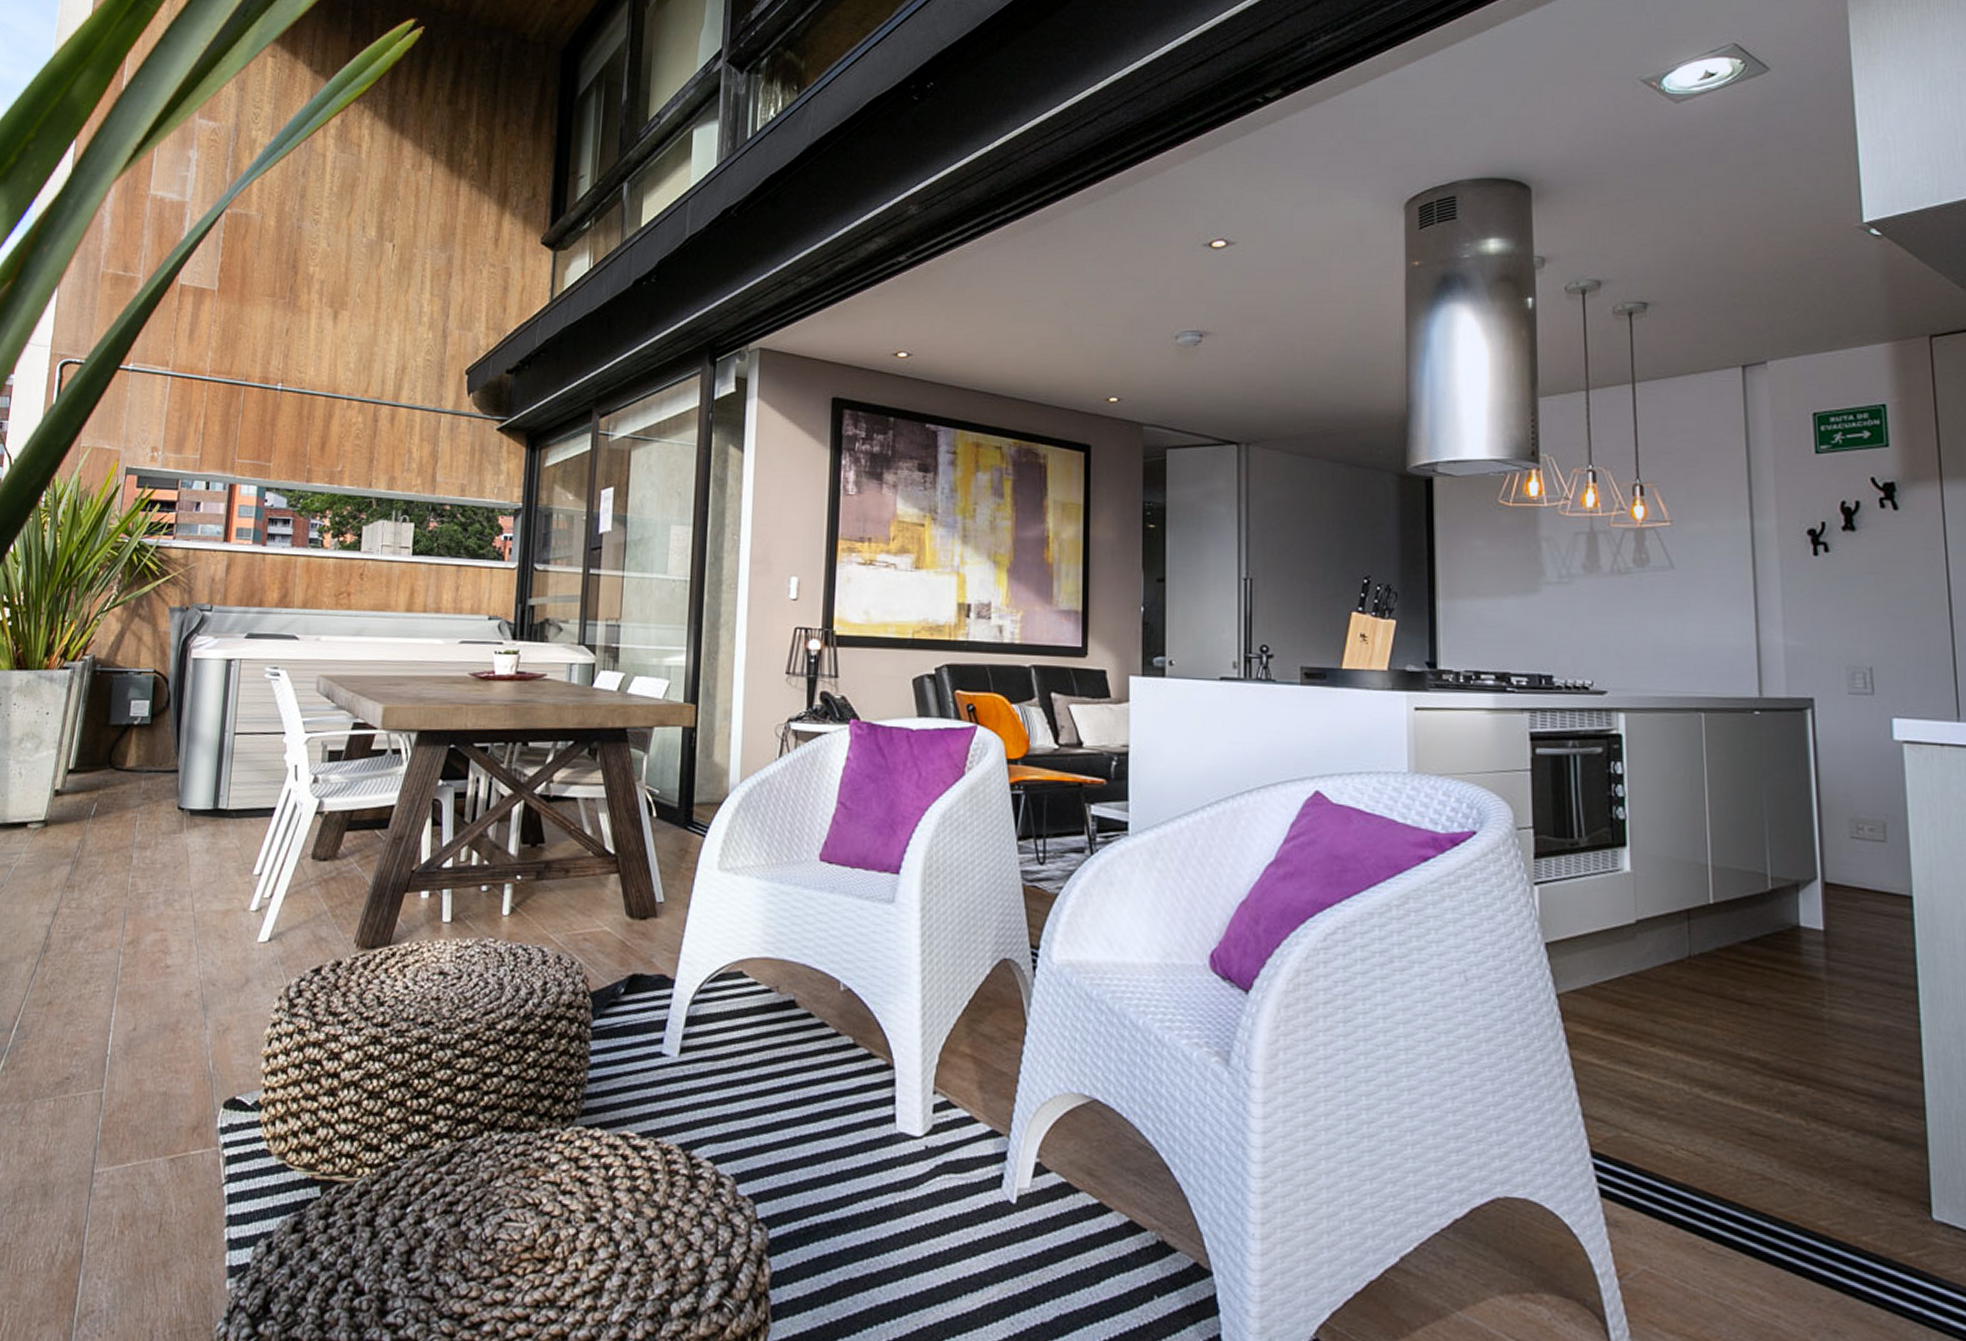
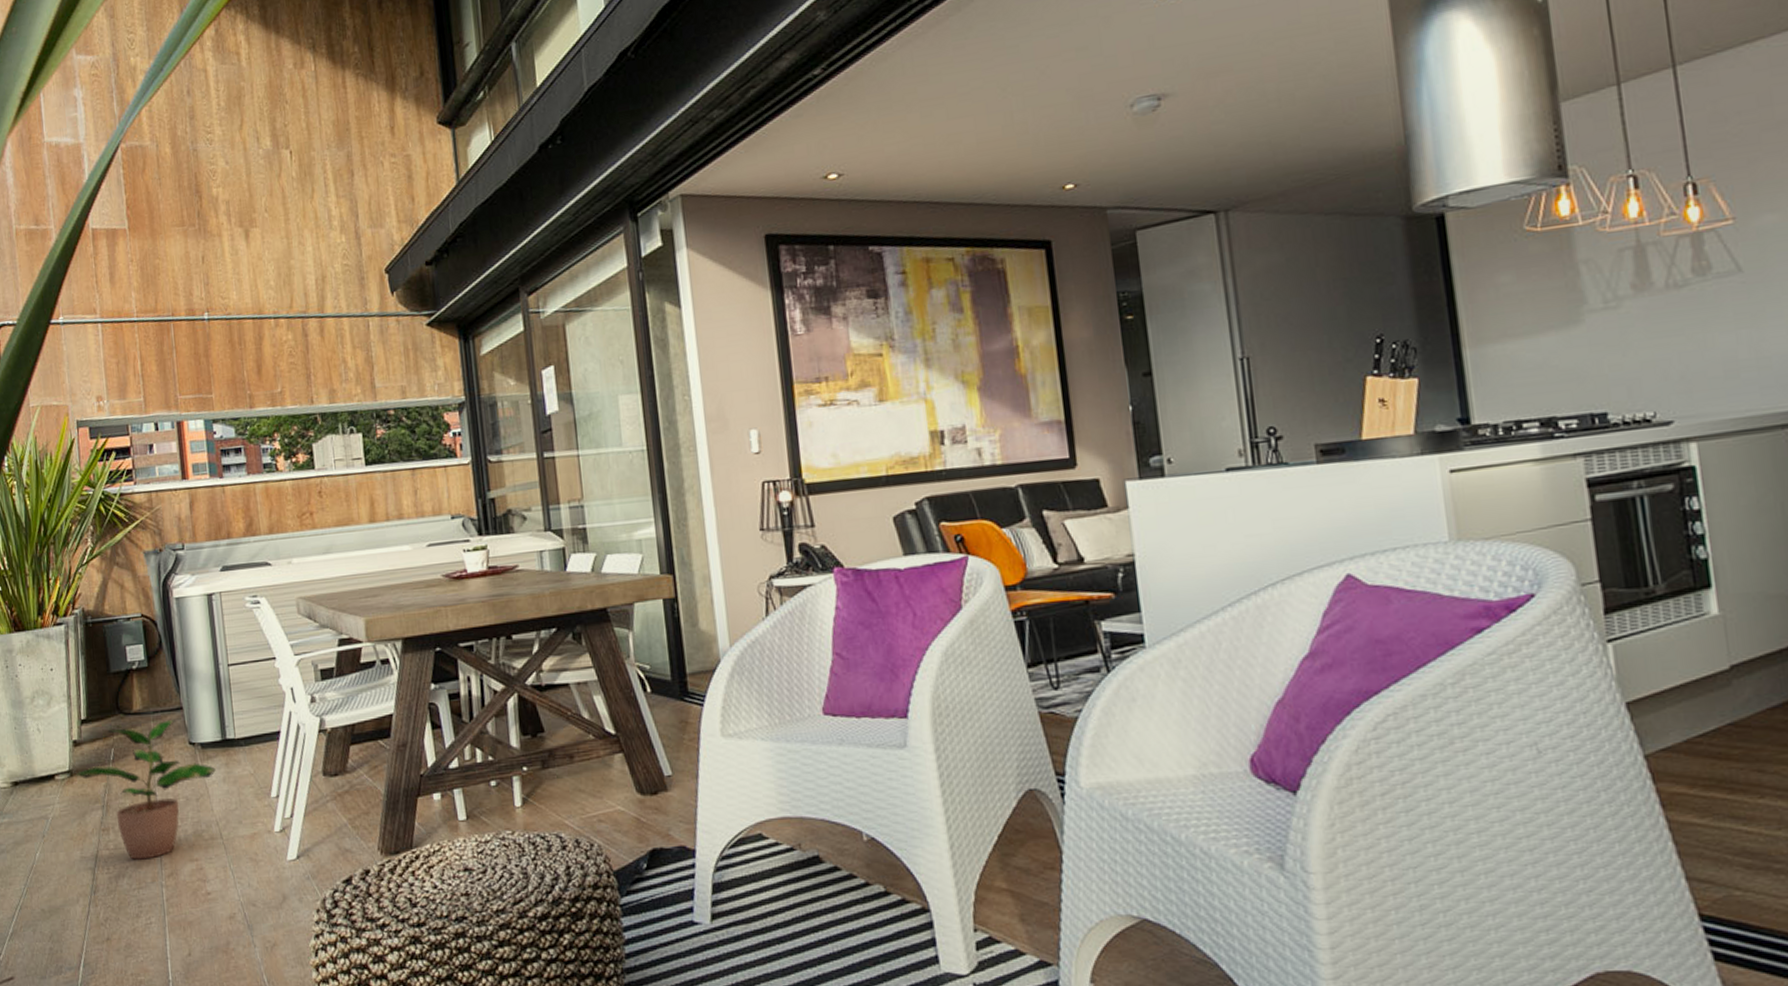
potted plant: none [49,781,202,923] -> present [74,720,217,860]

